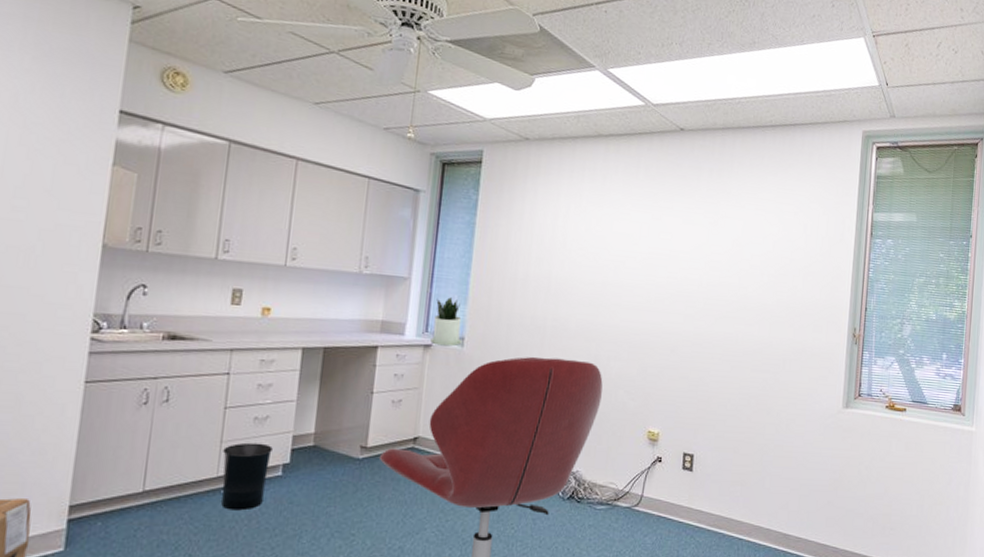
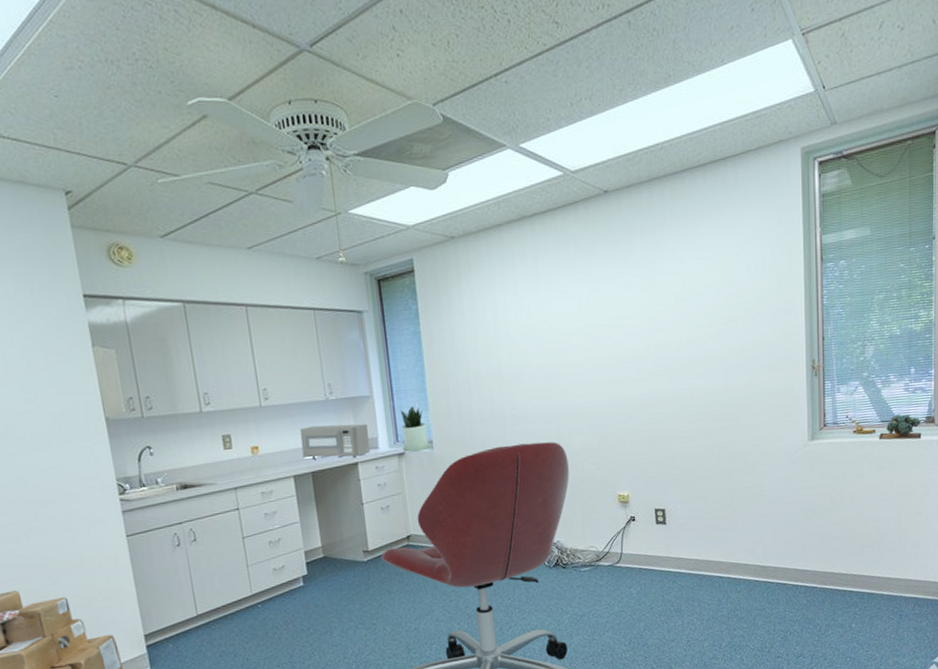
waste bin: present [221,442,273,511] -> none [250,562,294,620]
microwave: none [318,297,399,341] -> present [299,423,370,459]
succulent plant: none [908,397,949,426] -> present [878,413,921,441]

